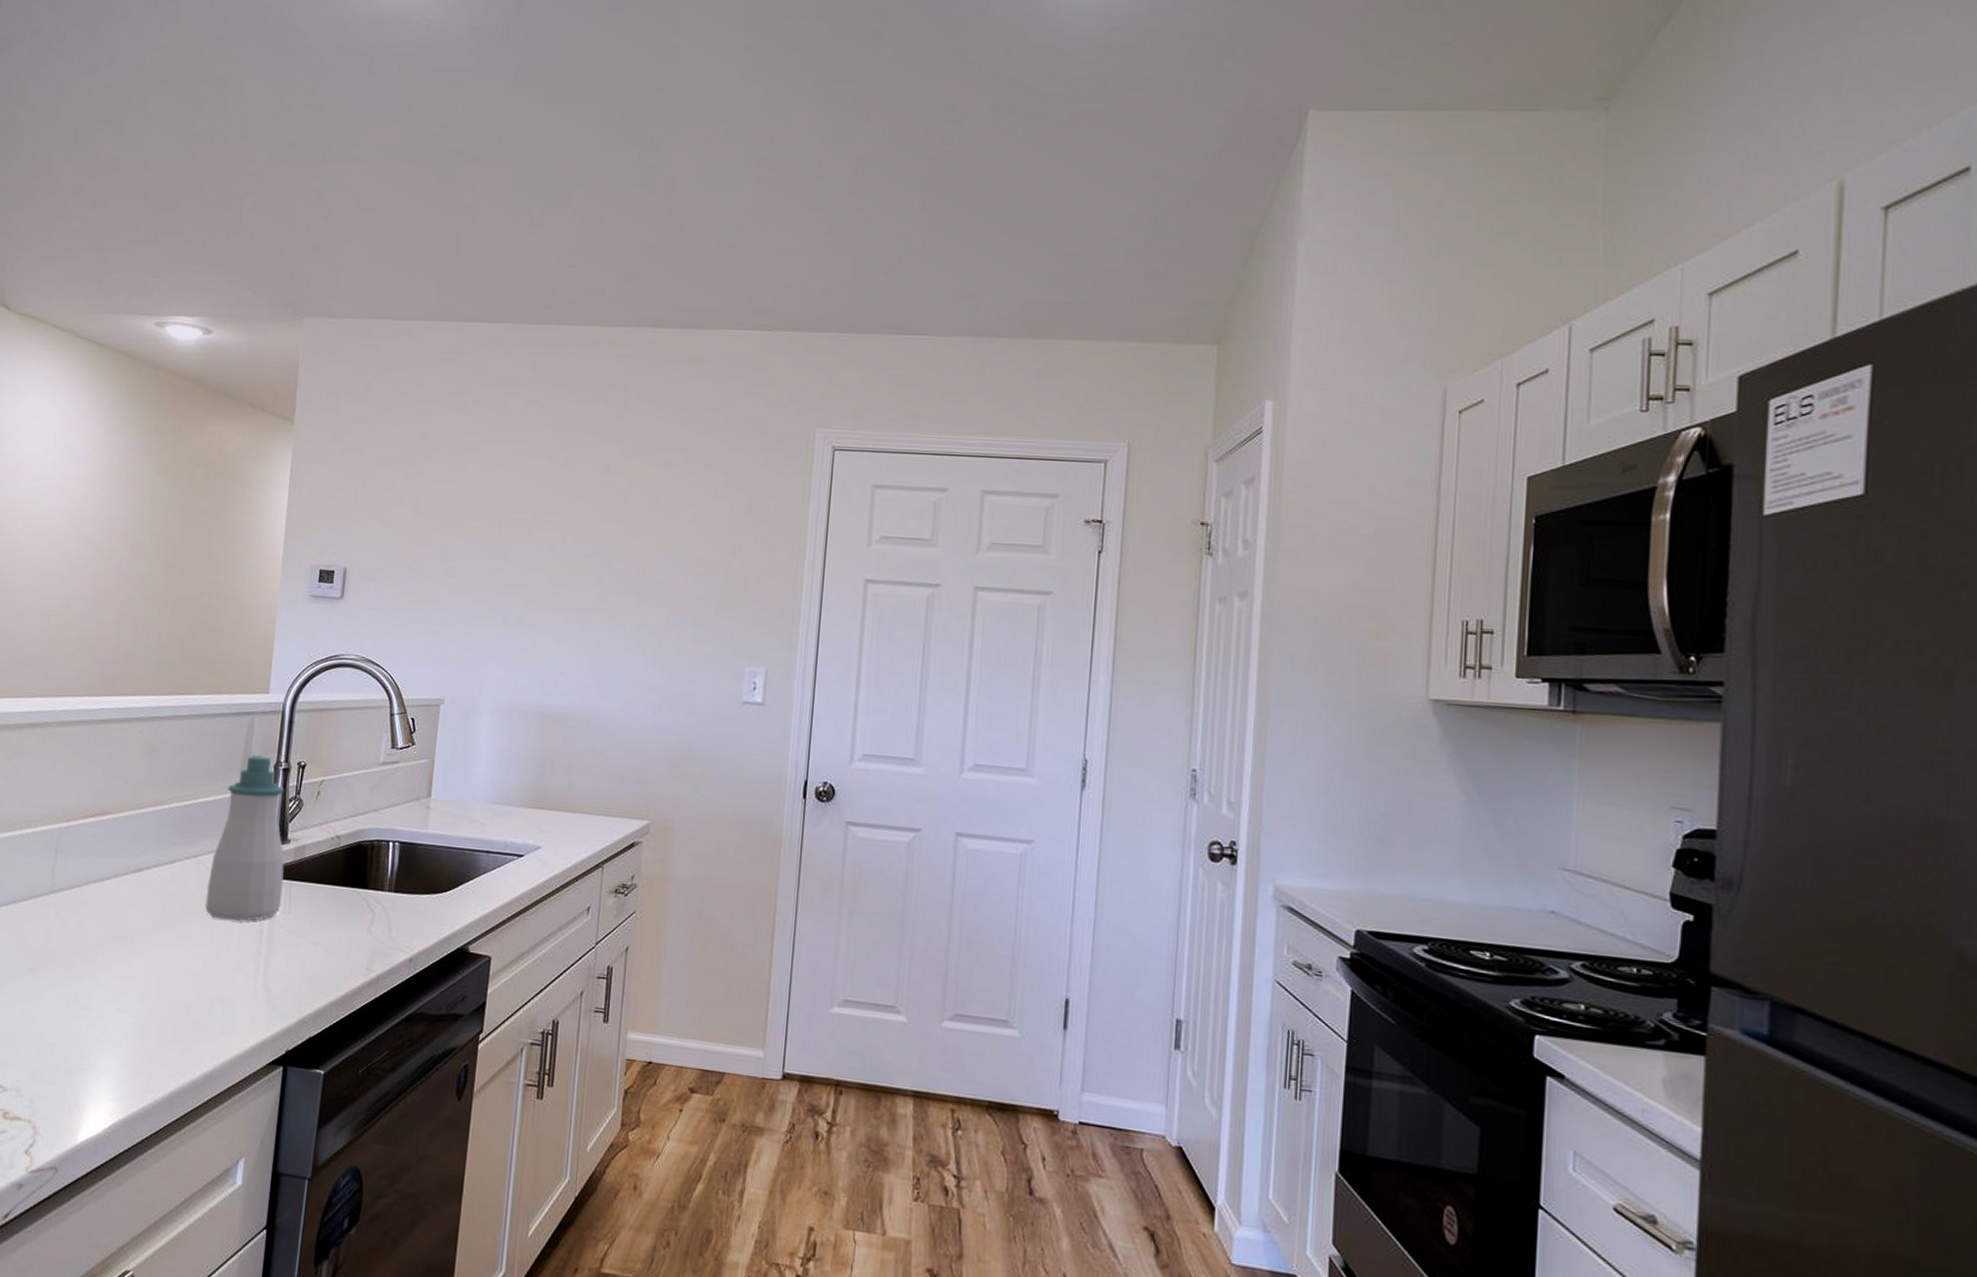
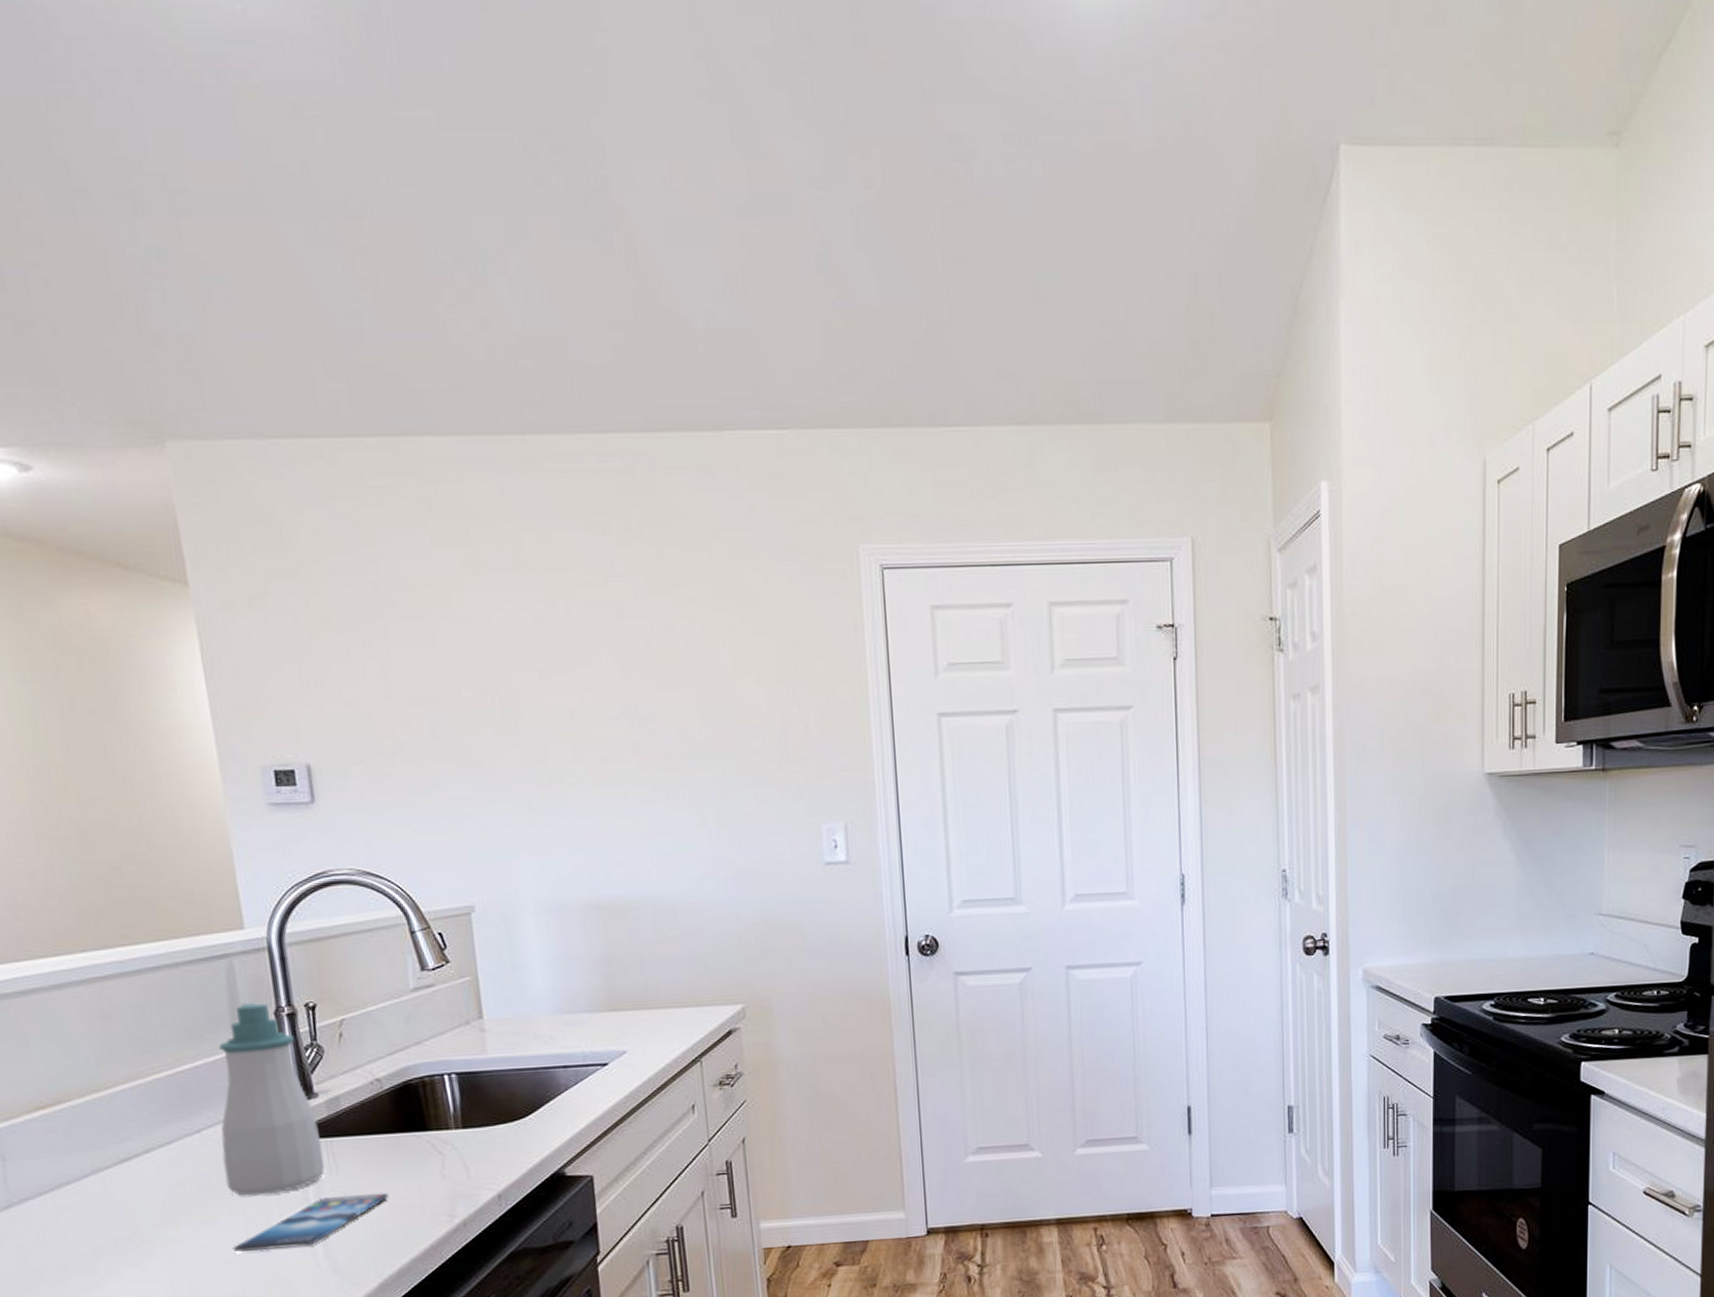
smartphone: none [196,932,324,974] -> present [232,1192,389,1252]

